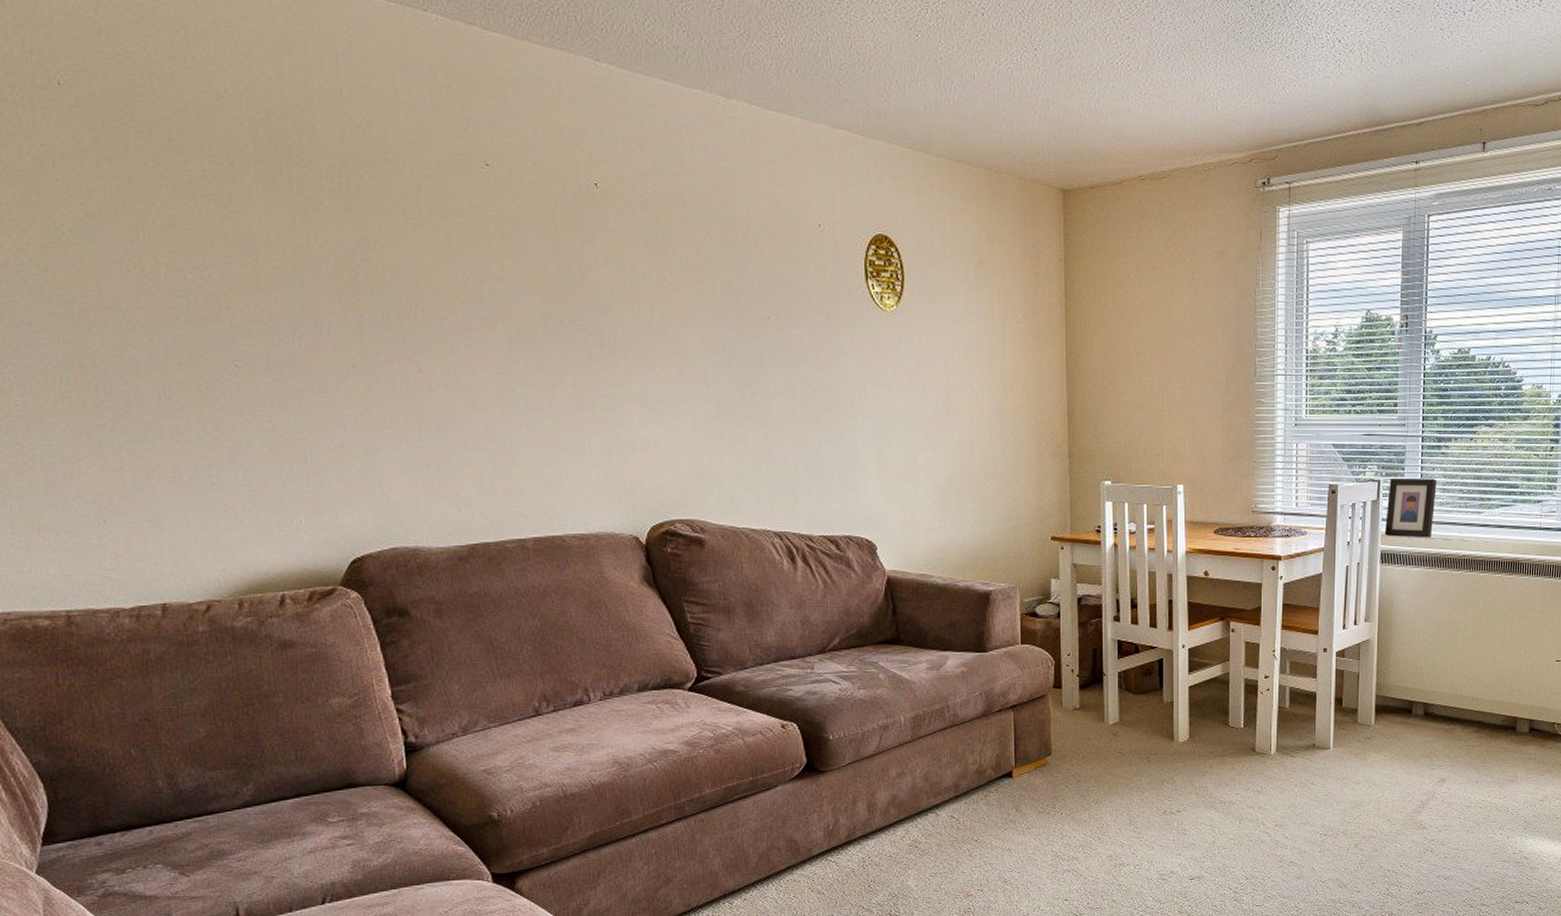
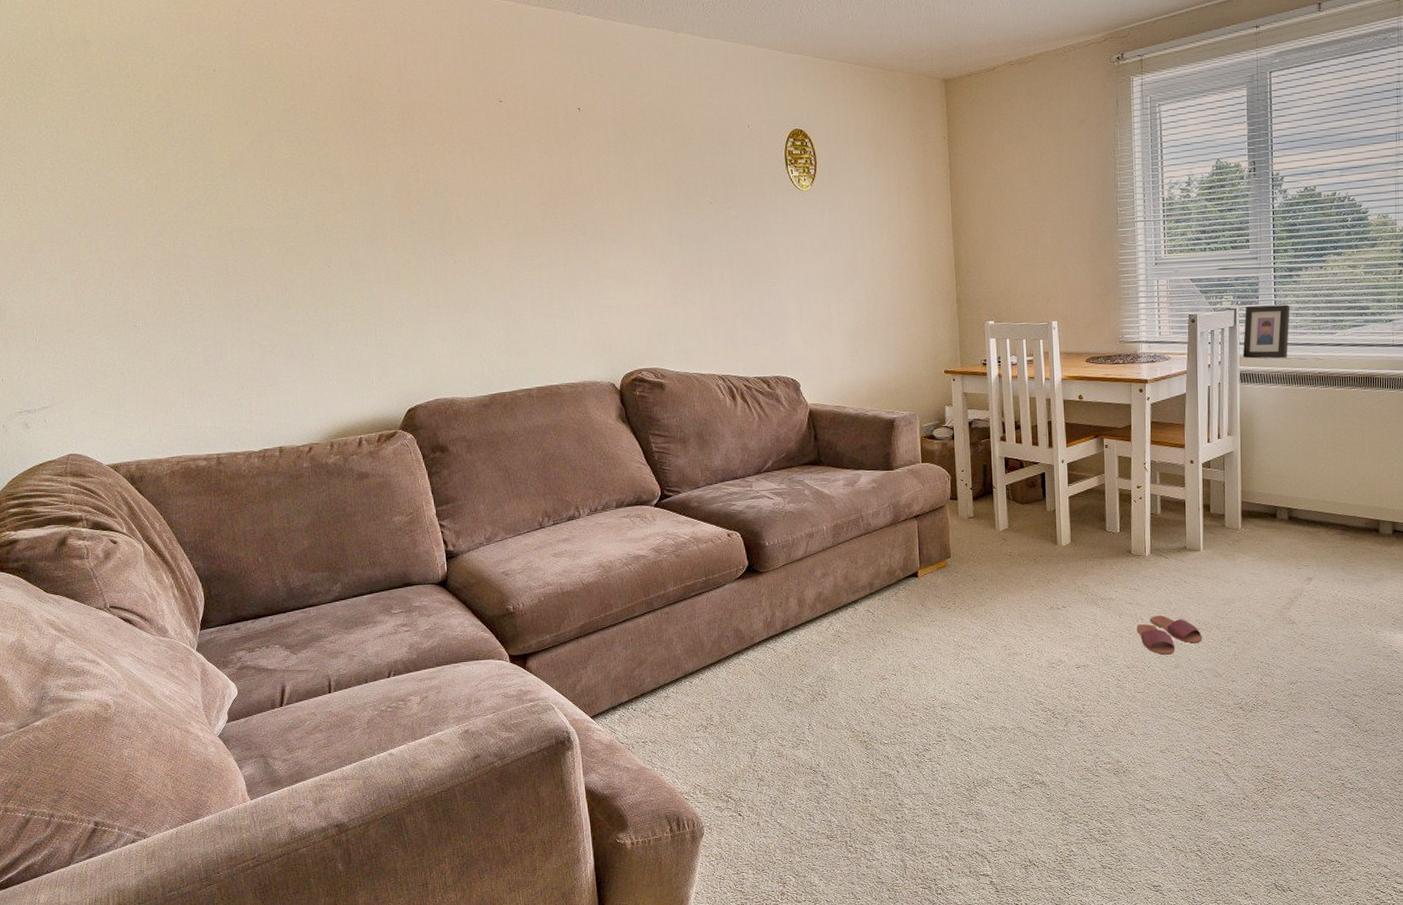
slippers: none [1258,820,1328,864] -> present [1136,615,1203,655]

